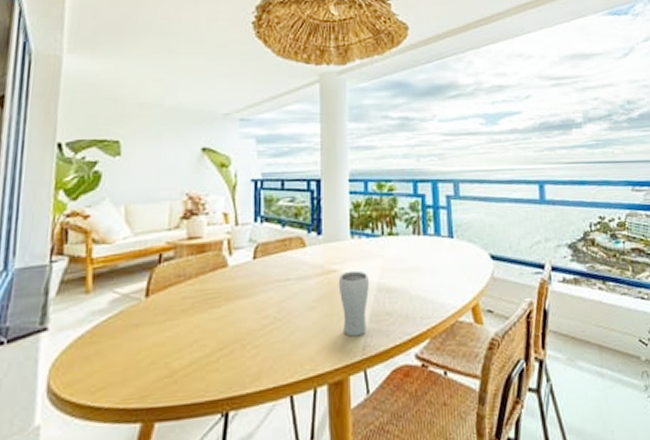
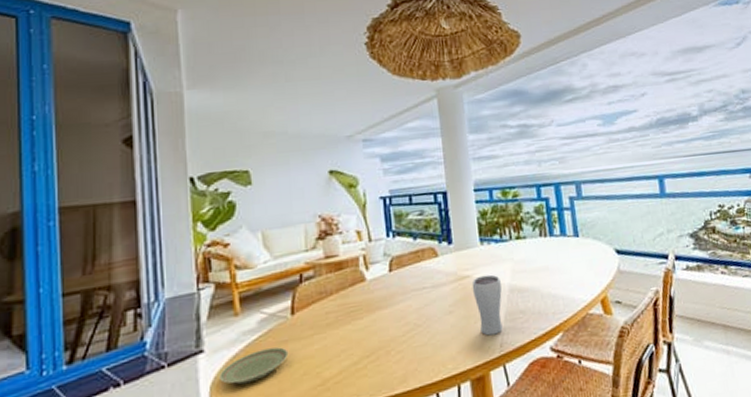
plate: none [60,331,138,369] -> present [219,347,289,385]

